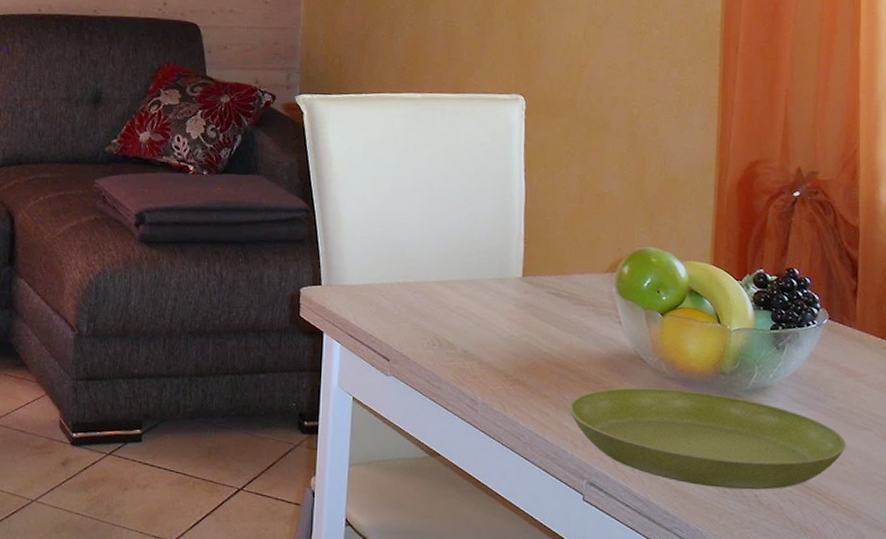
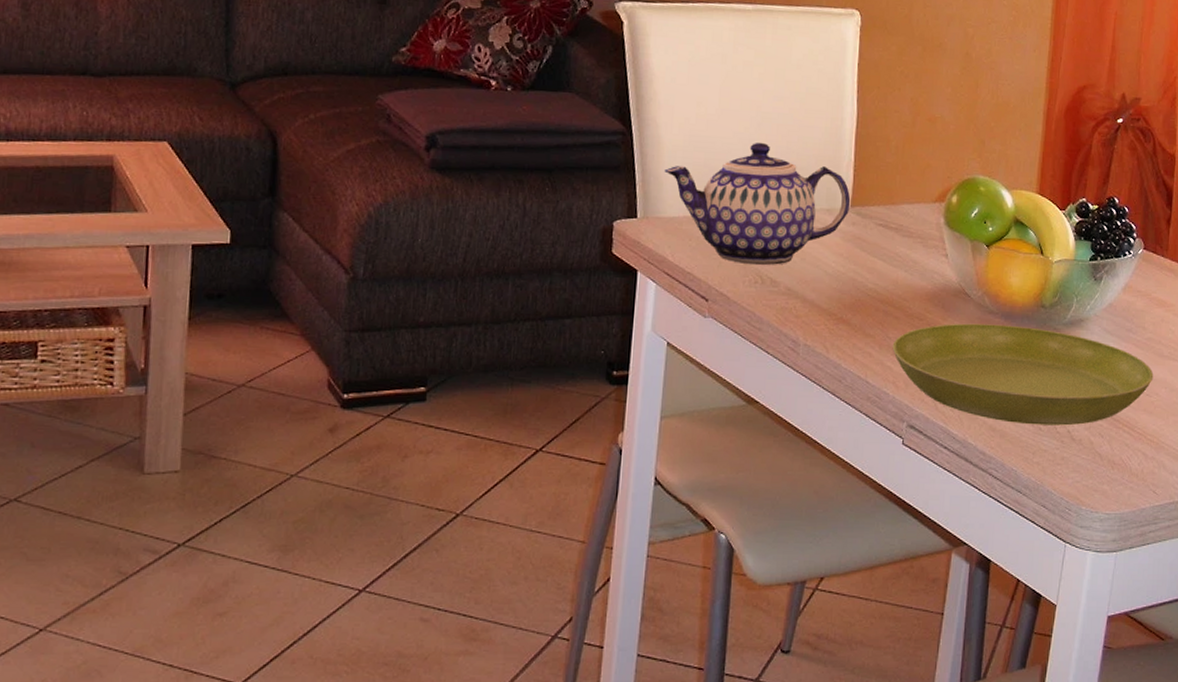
teapot: none [345,217,522,330] -> present [664,142,851,266]

